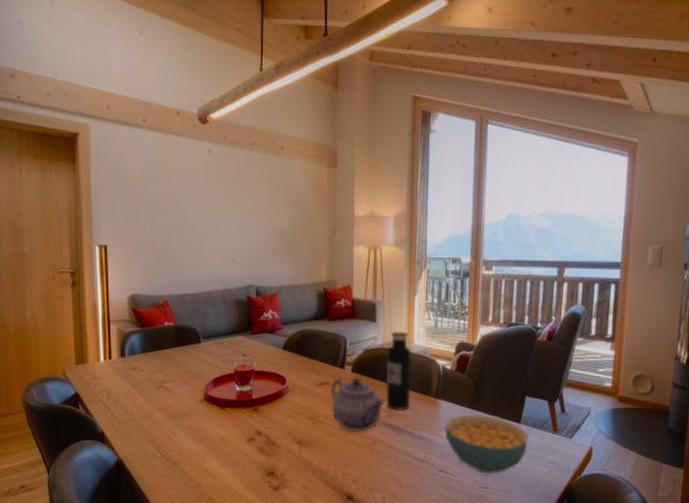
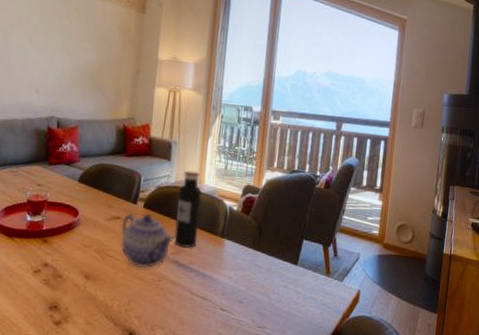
cereal bowl: present [444,414,529,474] -> none [227,254,304,314]

